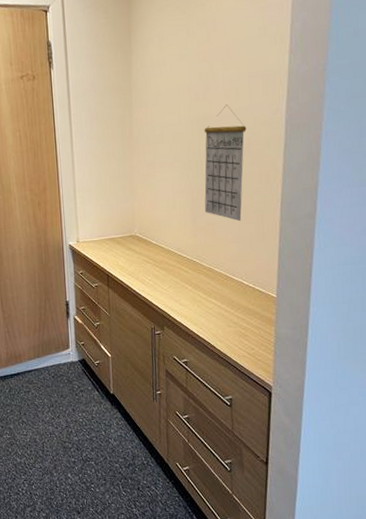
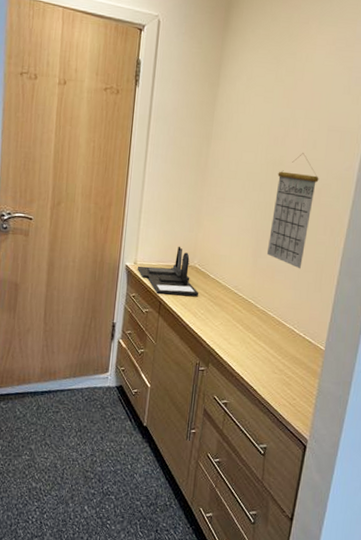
desk organizer: none [80,218,144,268] -> present [137,246,199,297]

